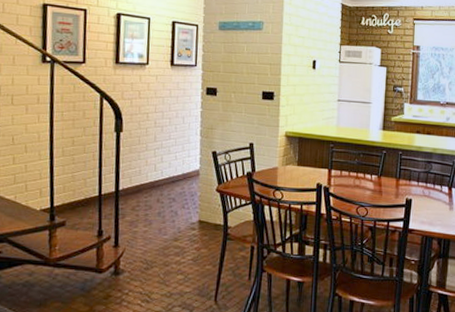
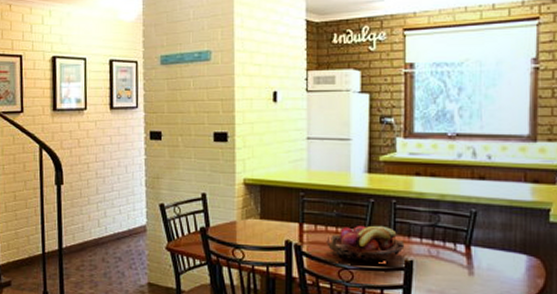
fruit basket: none [349,171,406,201] -> present [326,225,405,262]

